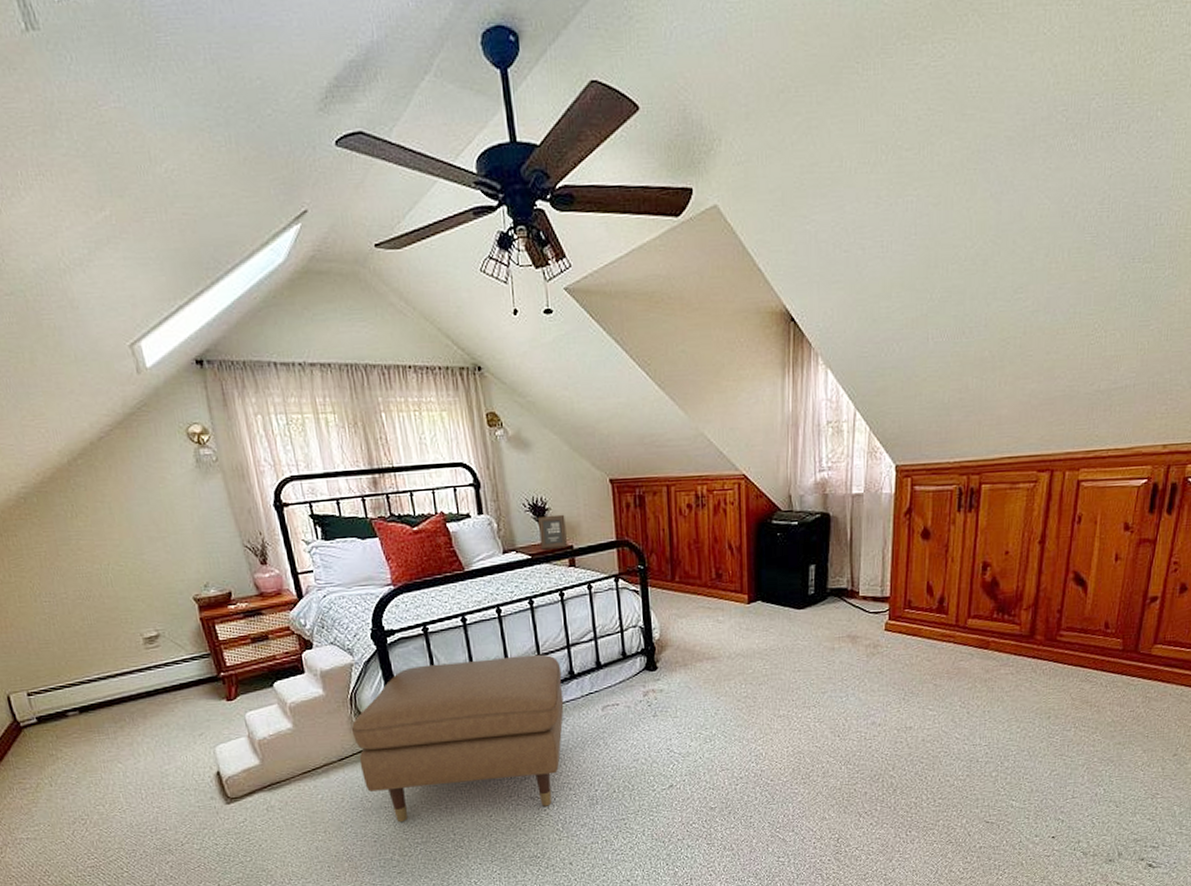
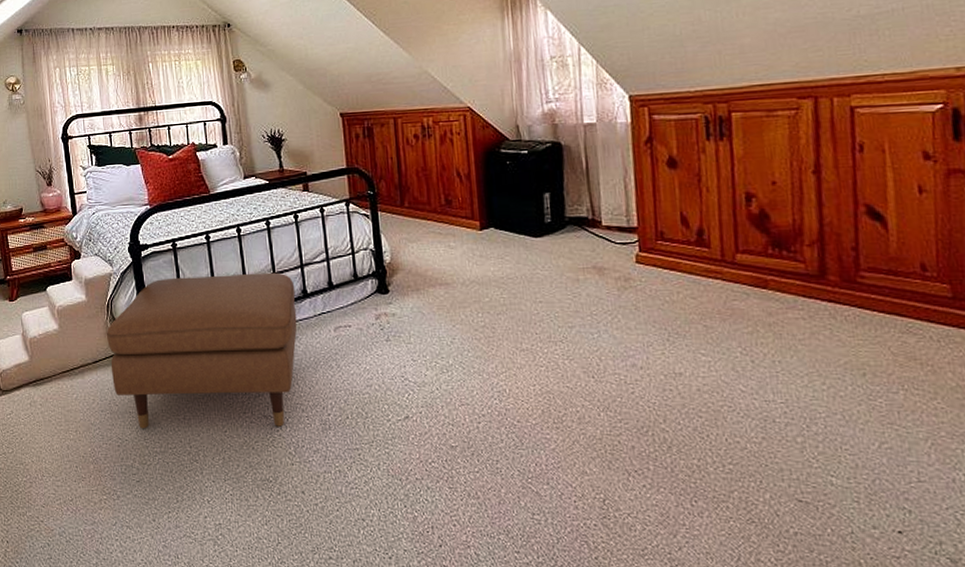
picture frame: present [538,514,567,550] -> none [276,144,301,176]

